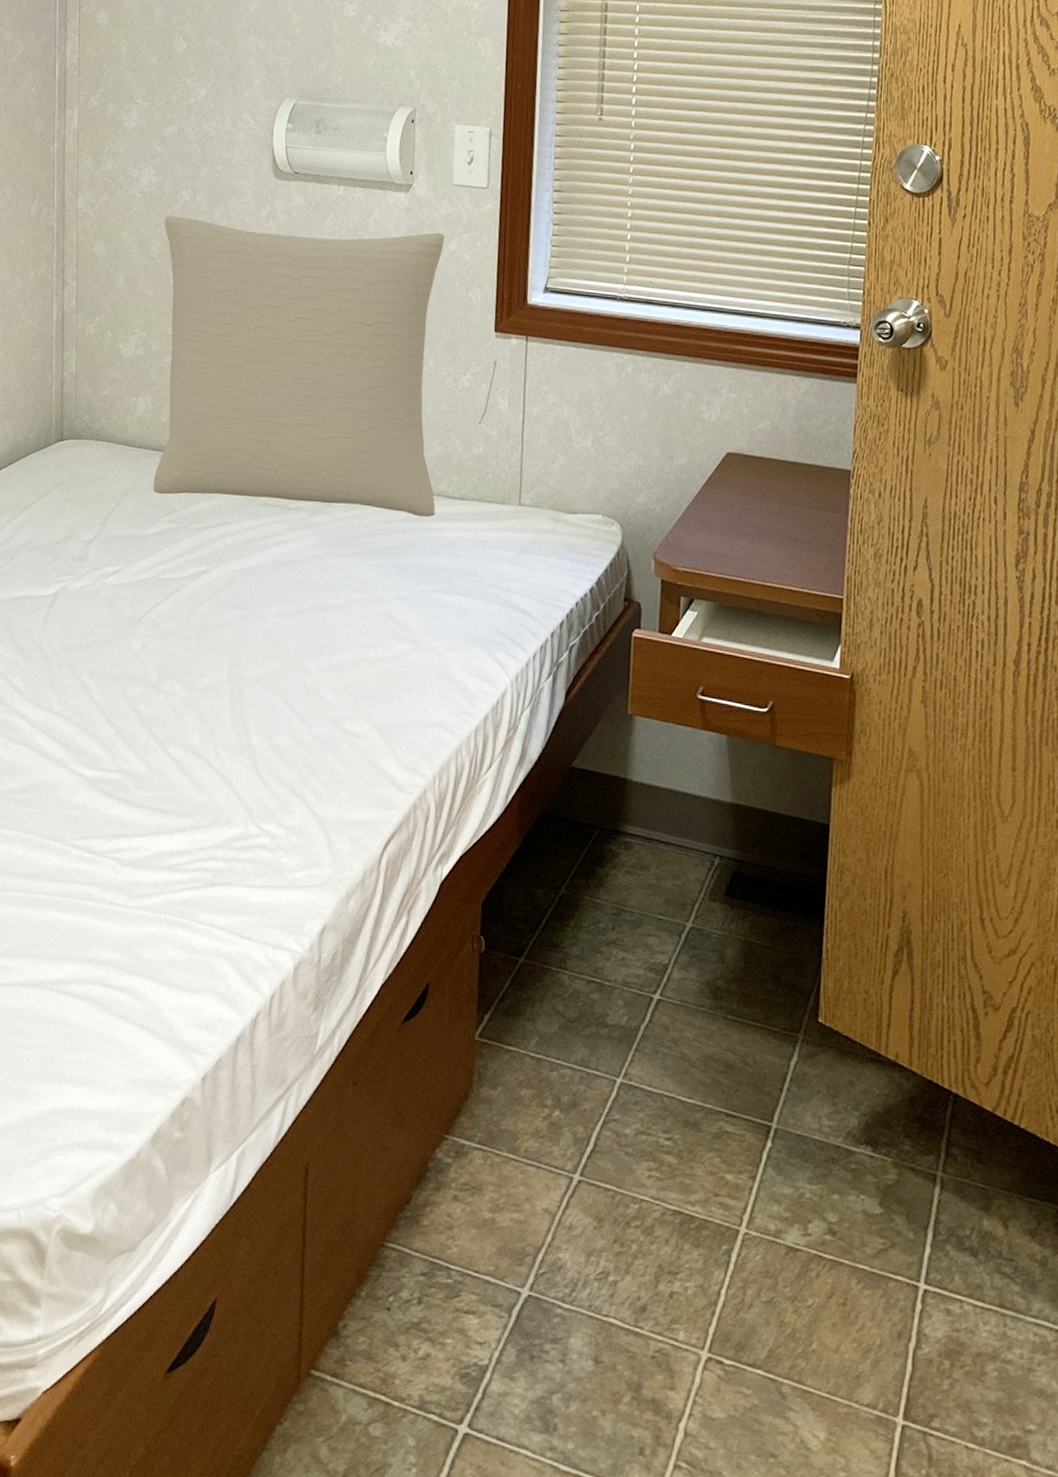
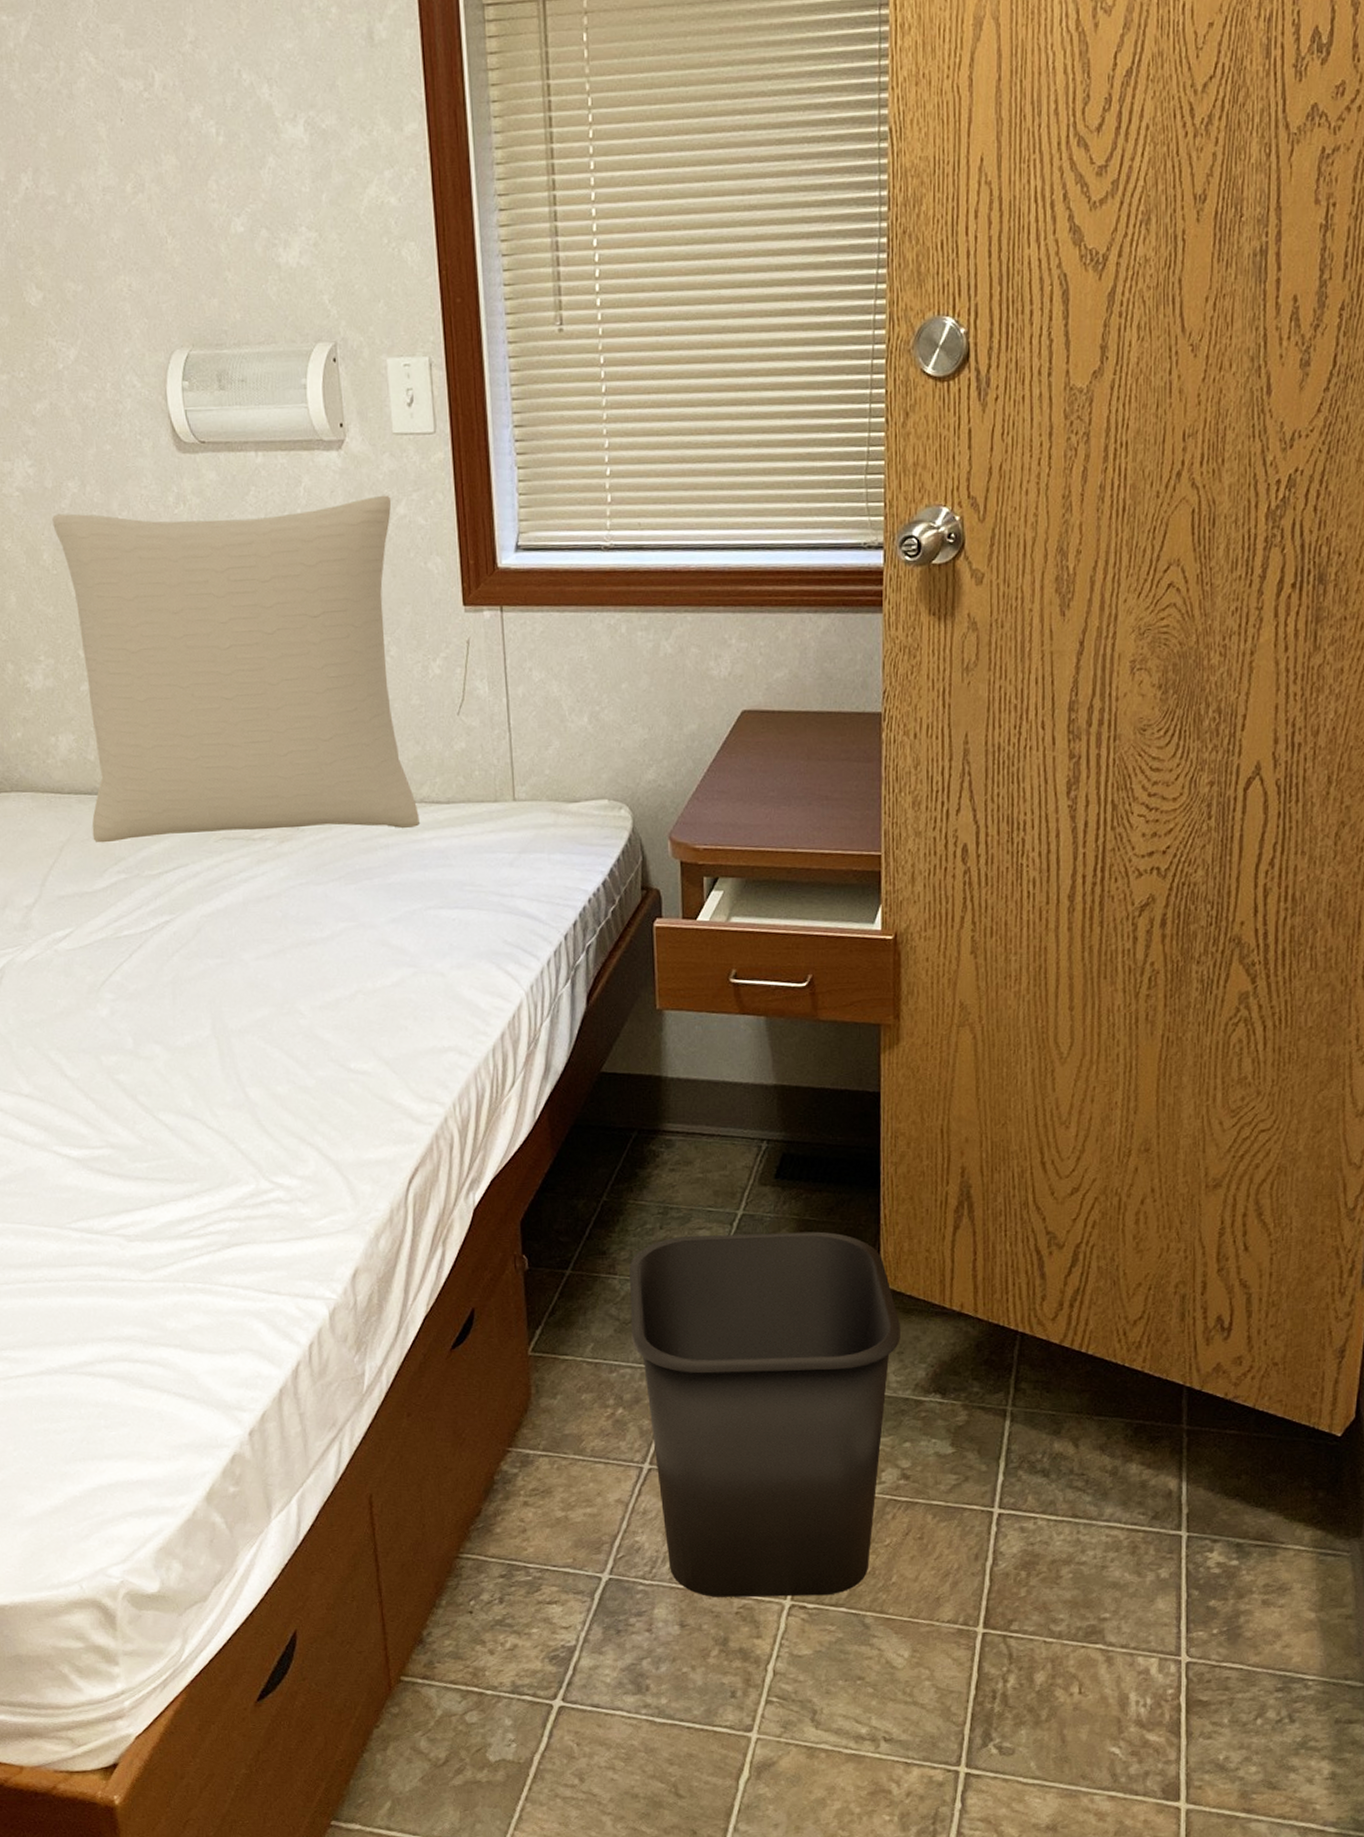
waste bin: none [575,940,836,1353] -> present [629,1231,900,1597]

